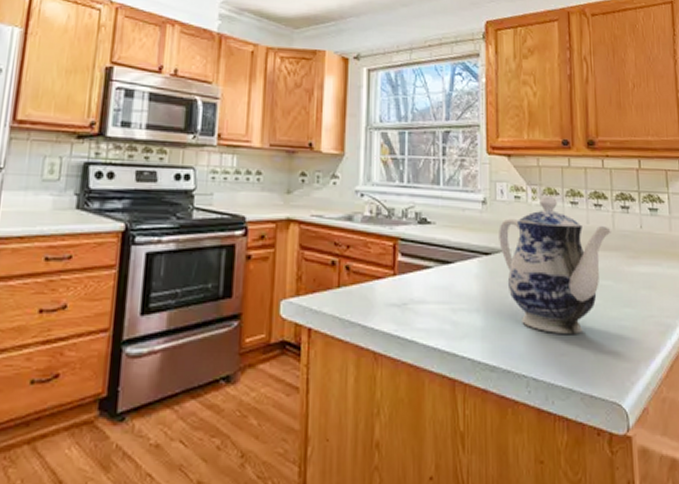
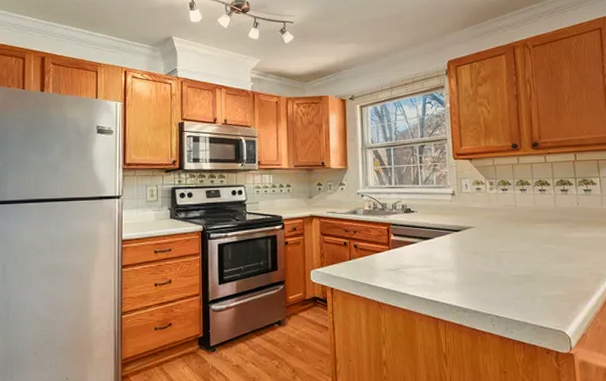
teapot: present [499,195,611,334] -> none [465,186,554,284]

